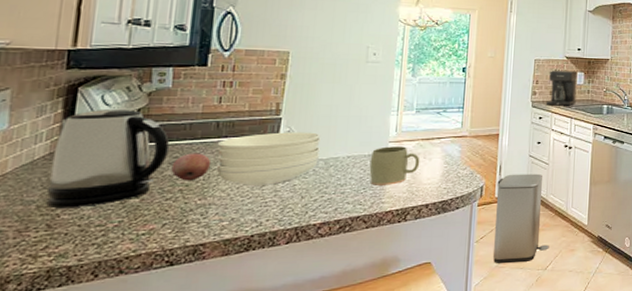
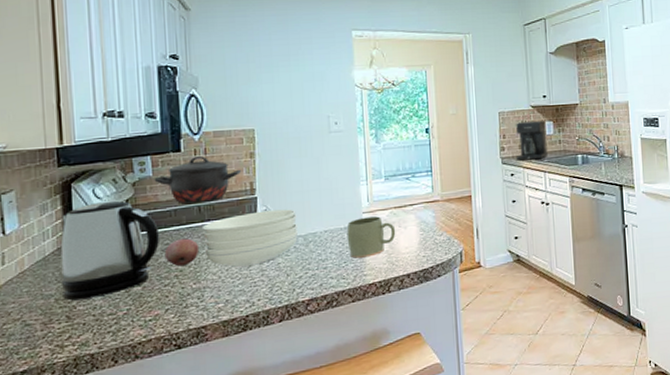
cooking pot: none [173,73,270,119] -> present [154,156,242,205]
pedal bin: present [493,173,549,263] -> none [476,234,538,330]

